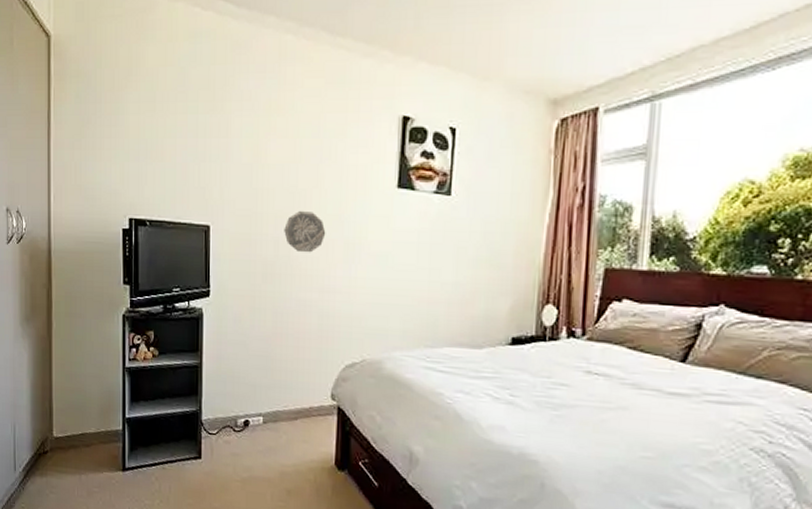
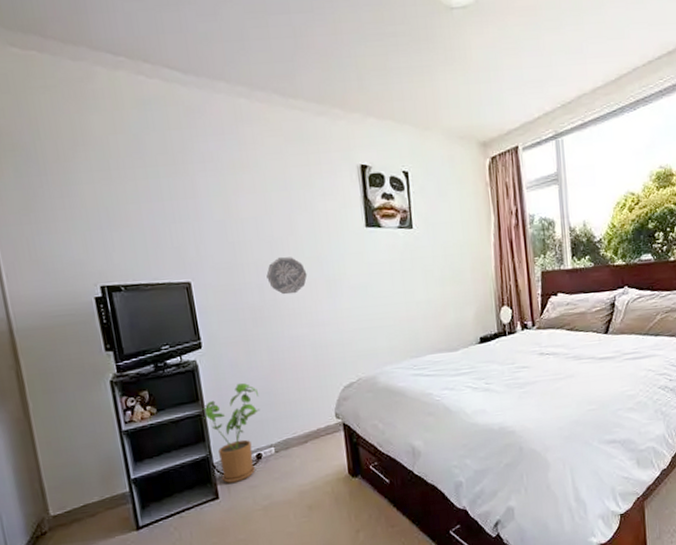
house plant: none [200,340,256,446] -> present [202,383,260,483]

